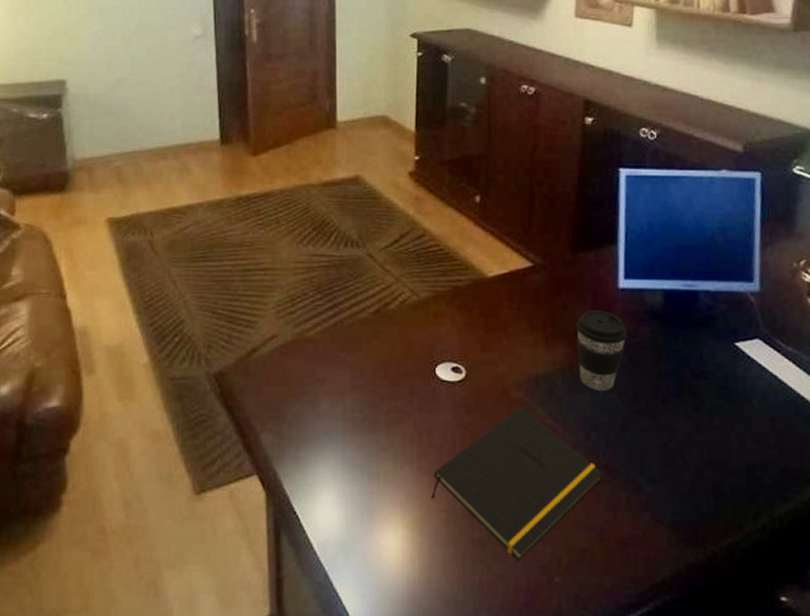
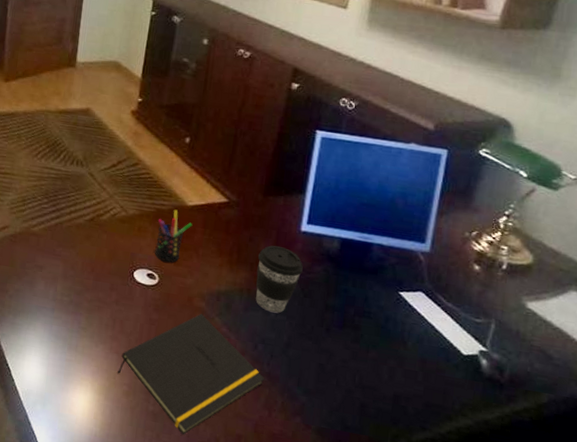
pen holder: none [456,284,497,350] -> present [154,209,193,263]

